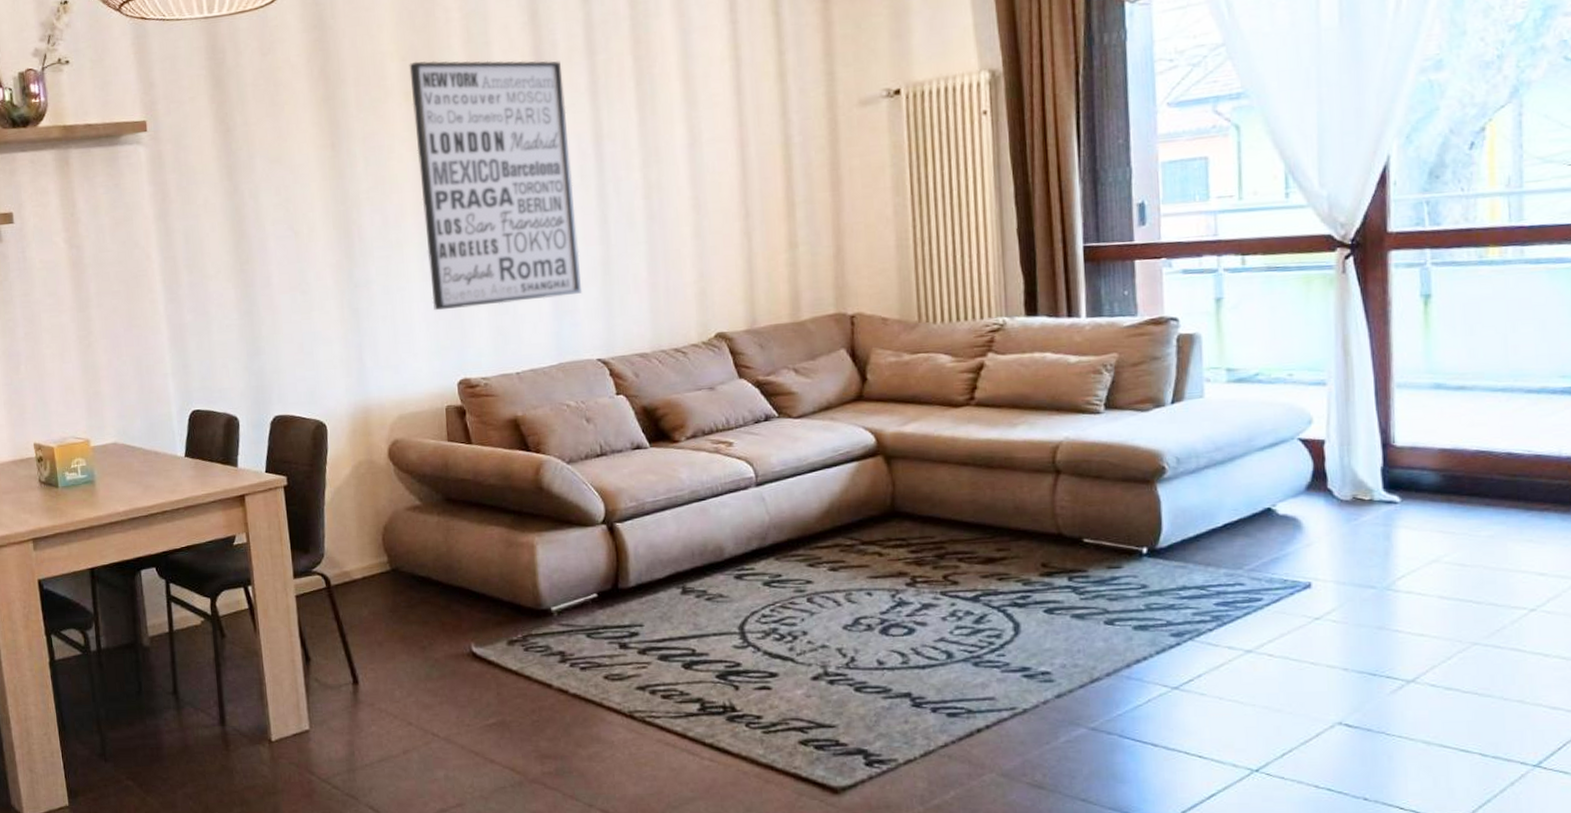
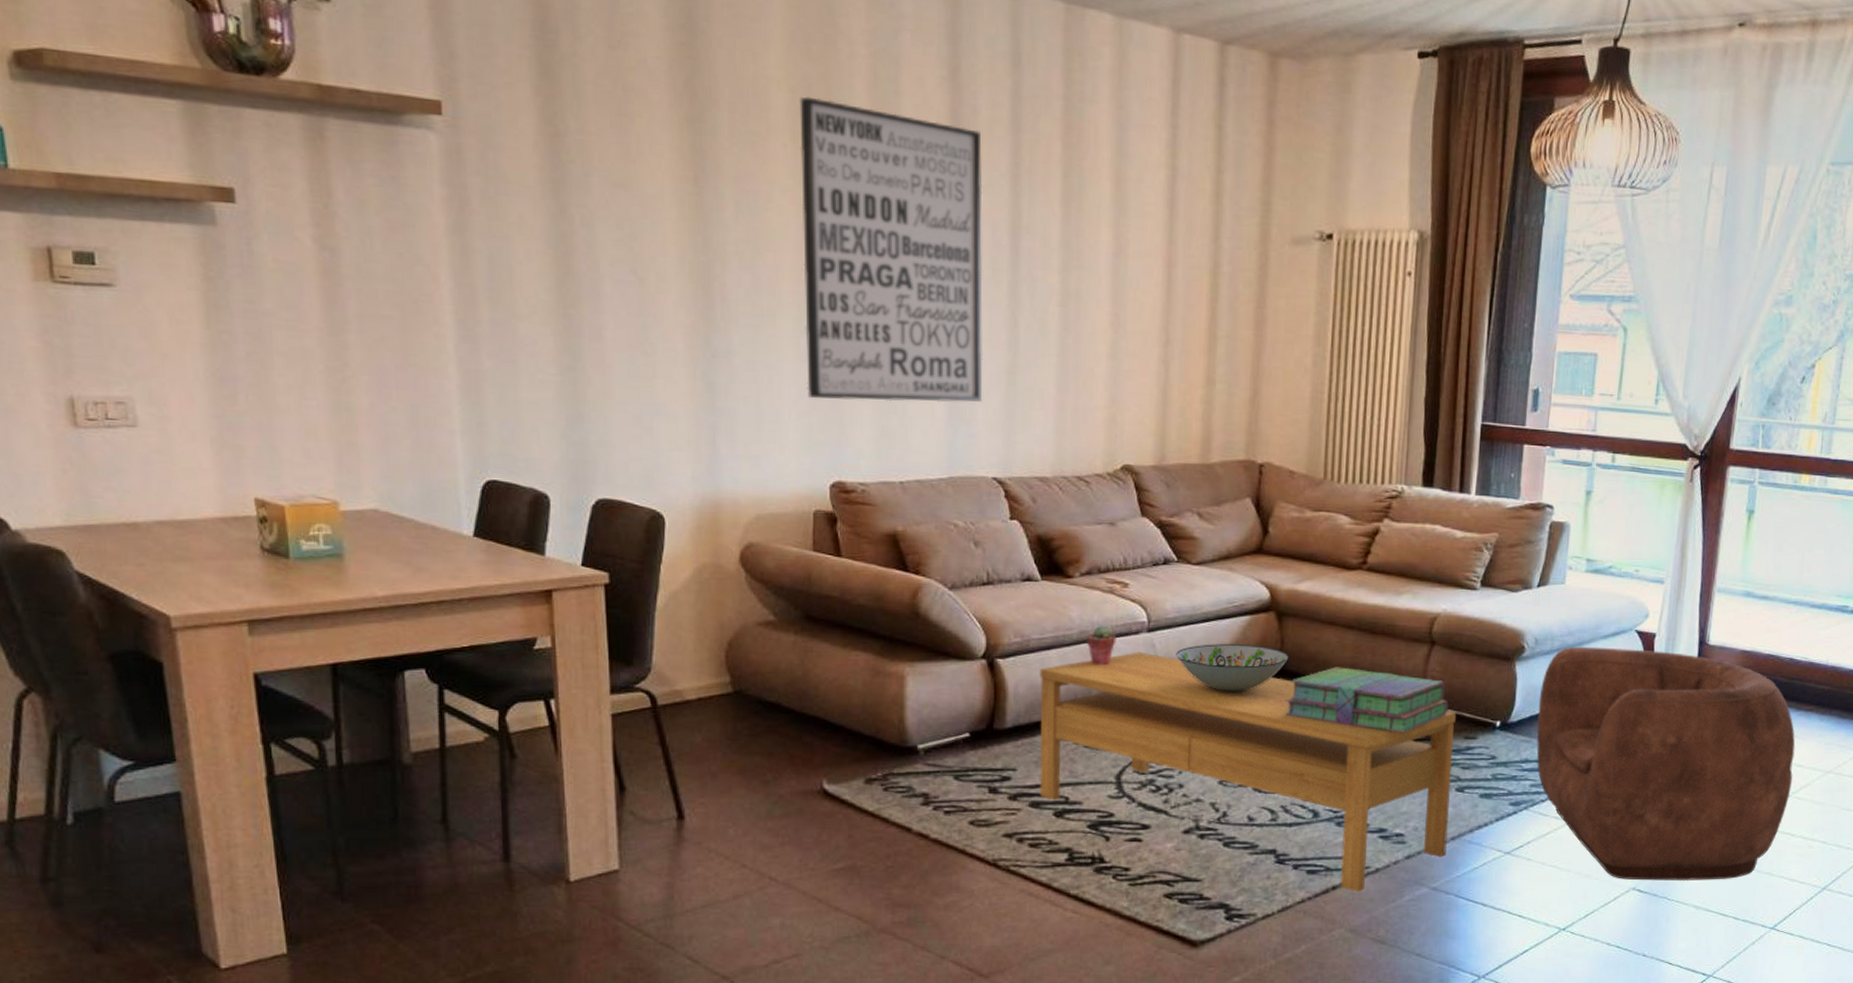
coffee table: none [656,505,1102,735] -> present [1039,651,1456,892]
potted succulent: none [697,483,727,522] -> present [1086,625,1116,666]
decorative bowl: none [786,490,903,539] -> present [1176,644,1289,693]
stack of books: none [904,504,1085,567] -> present [1285,667,1449,733]
armchair: none [1190,458,1535,714] -> present [1536,646,1795,881]

